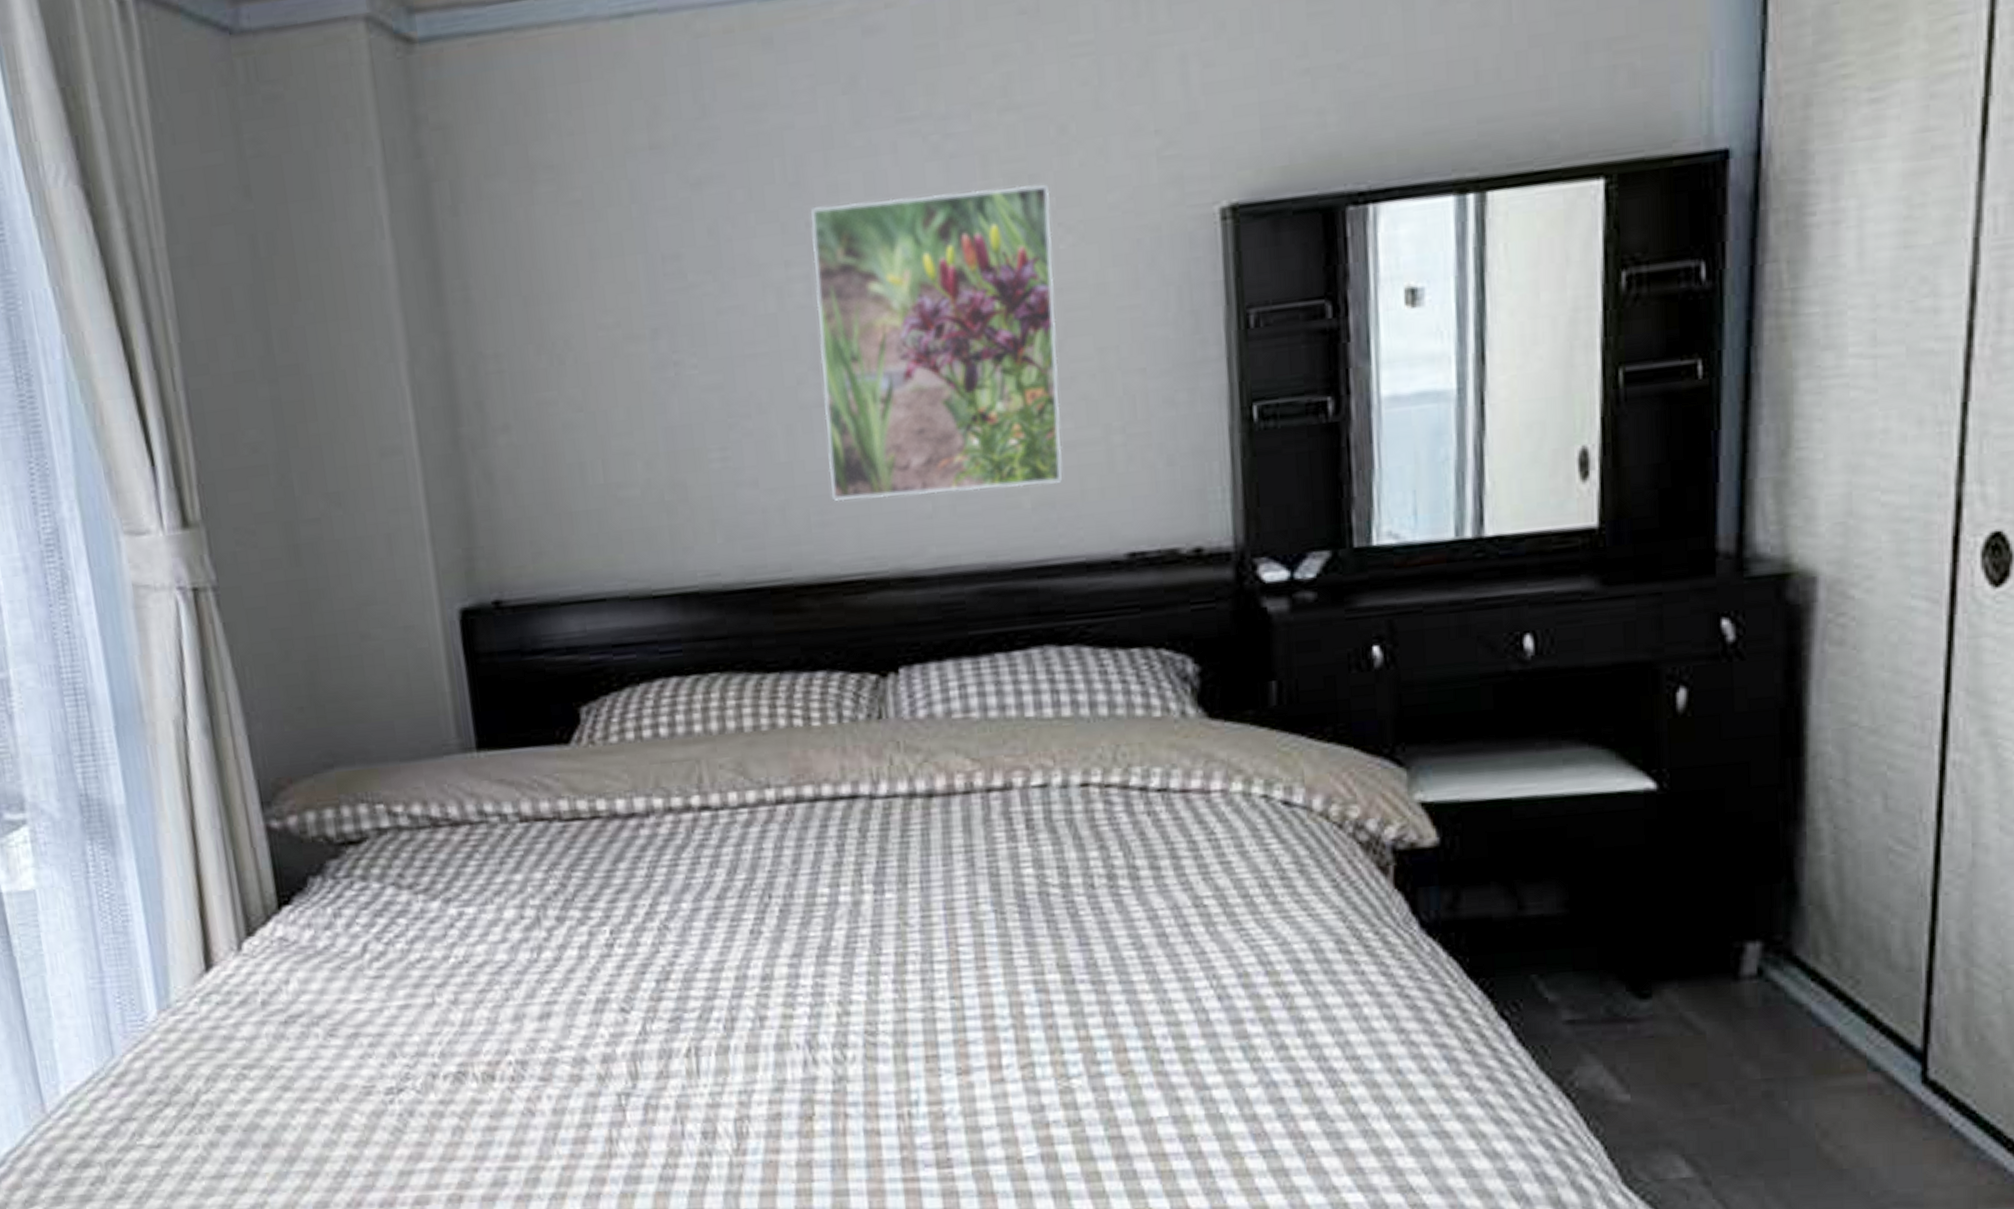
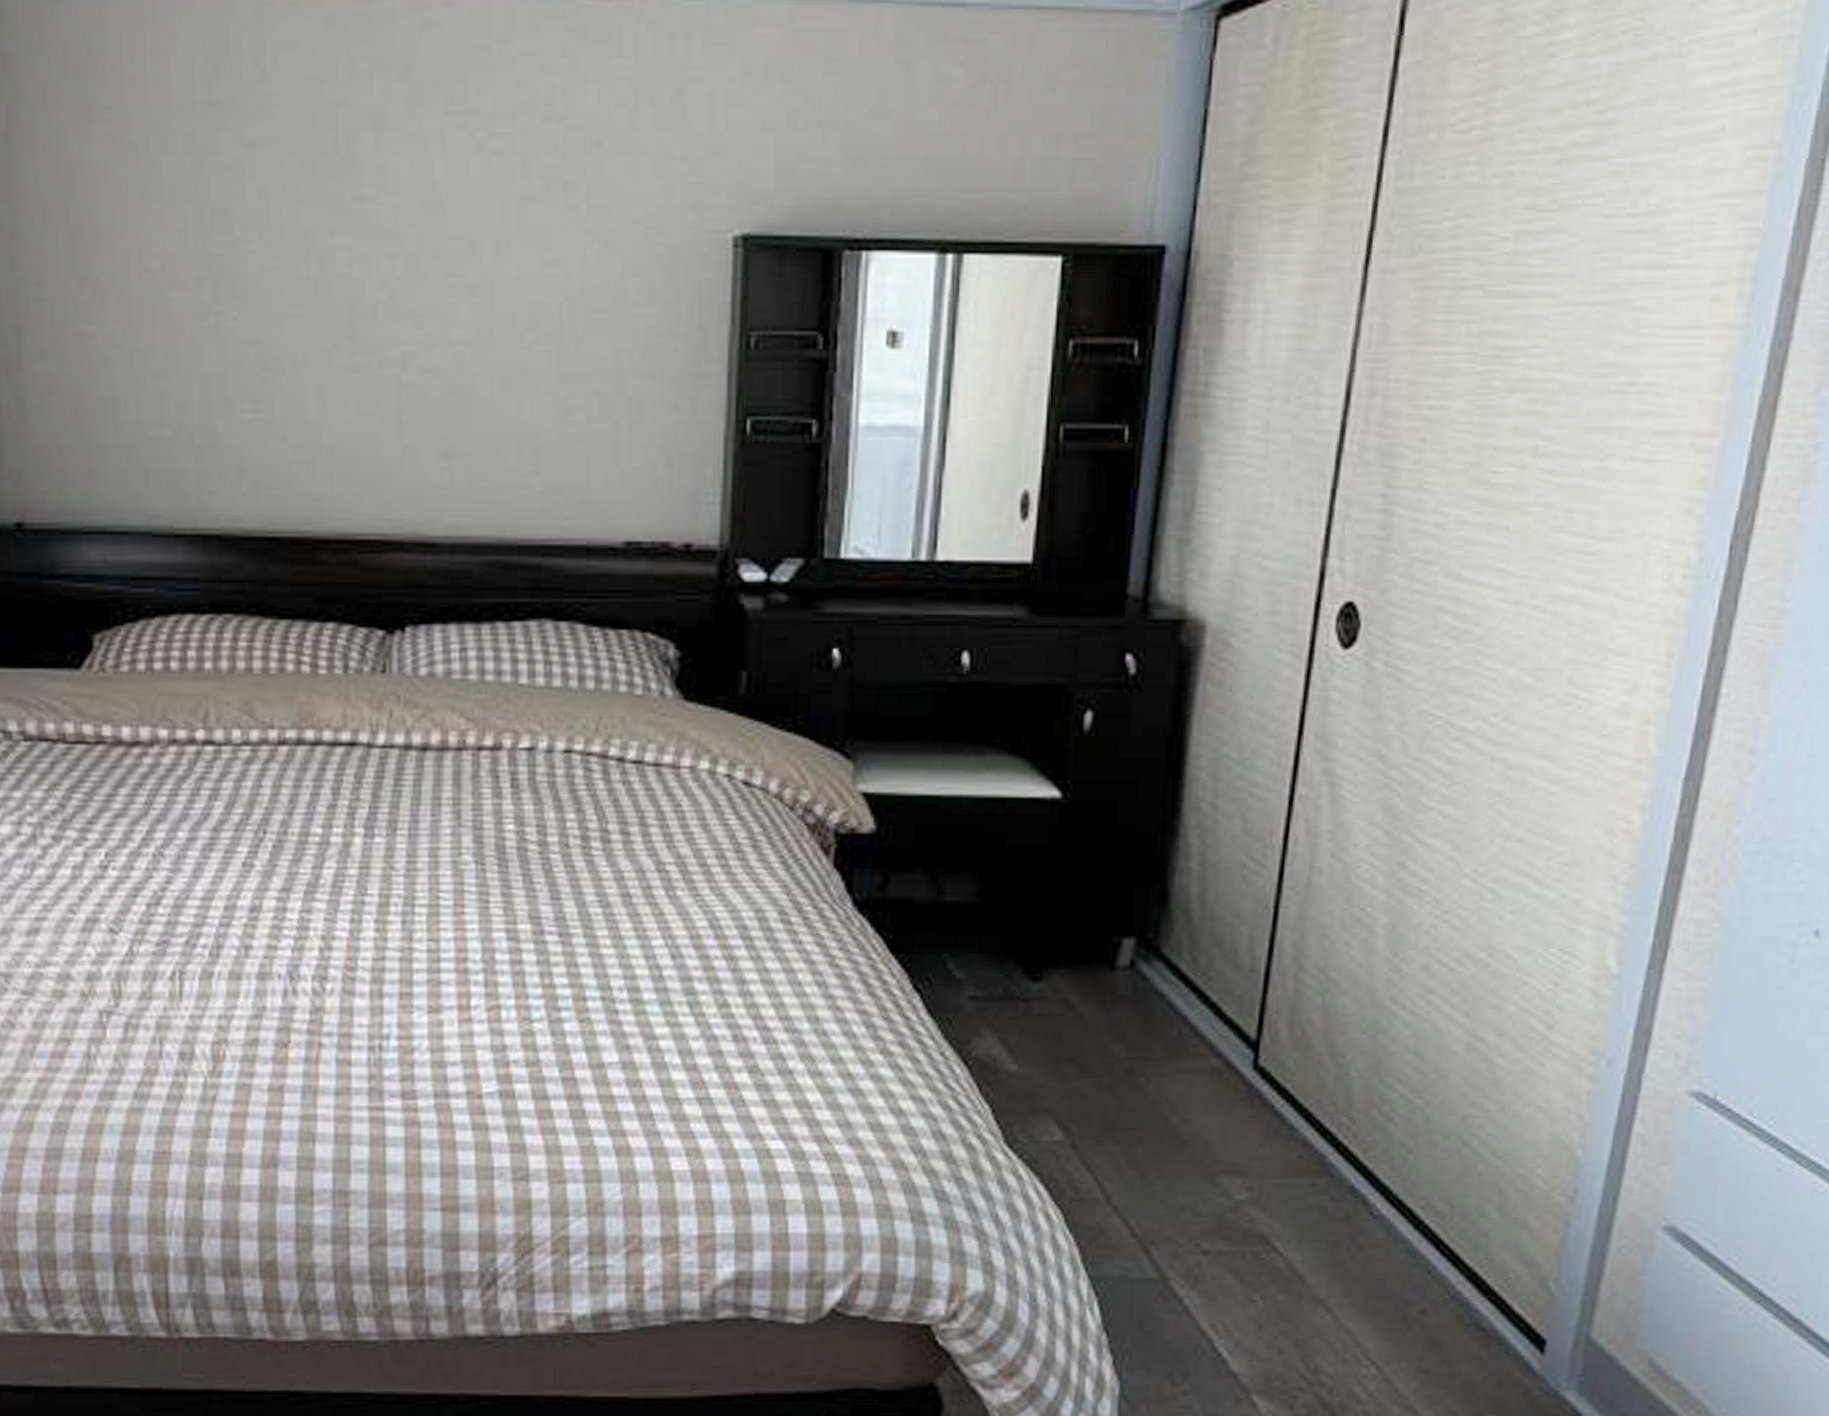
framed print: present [811,184,1062,502] -> none [355,184,582,470]

